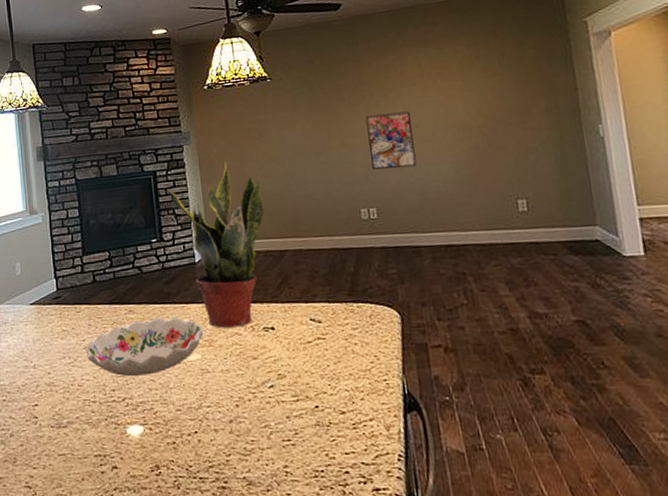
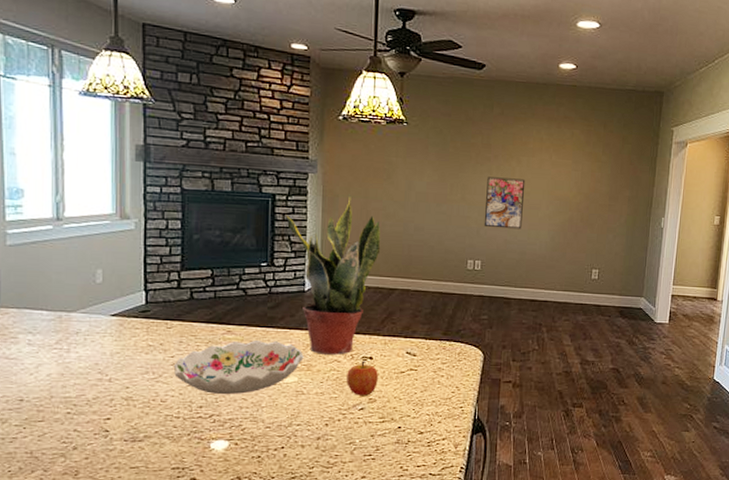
apple: none [250,332,284,371] -> present [347,361,378,396]

